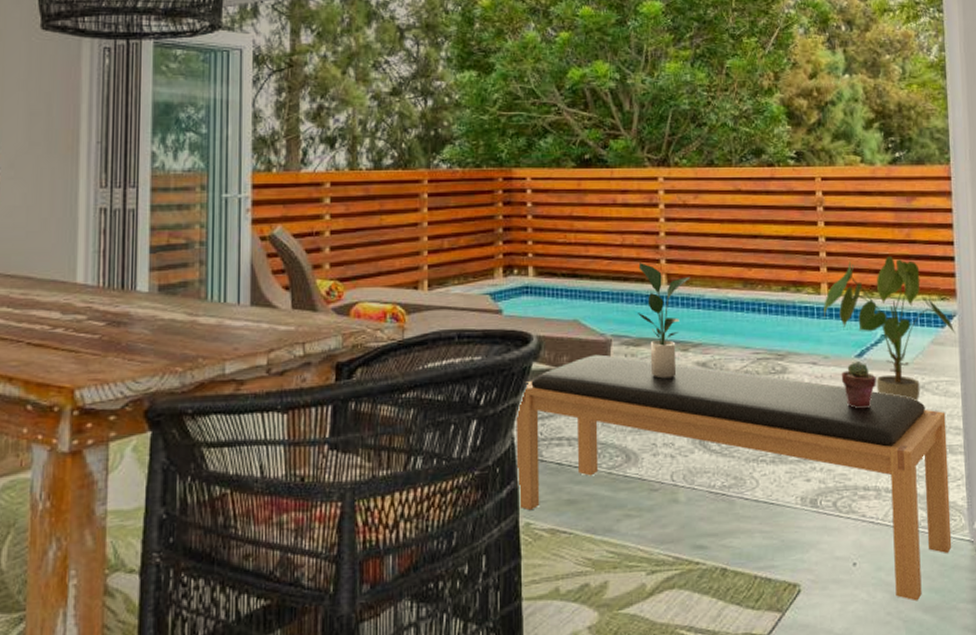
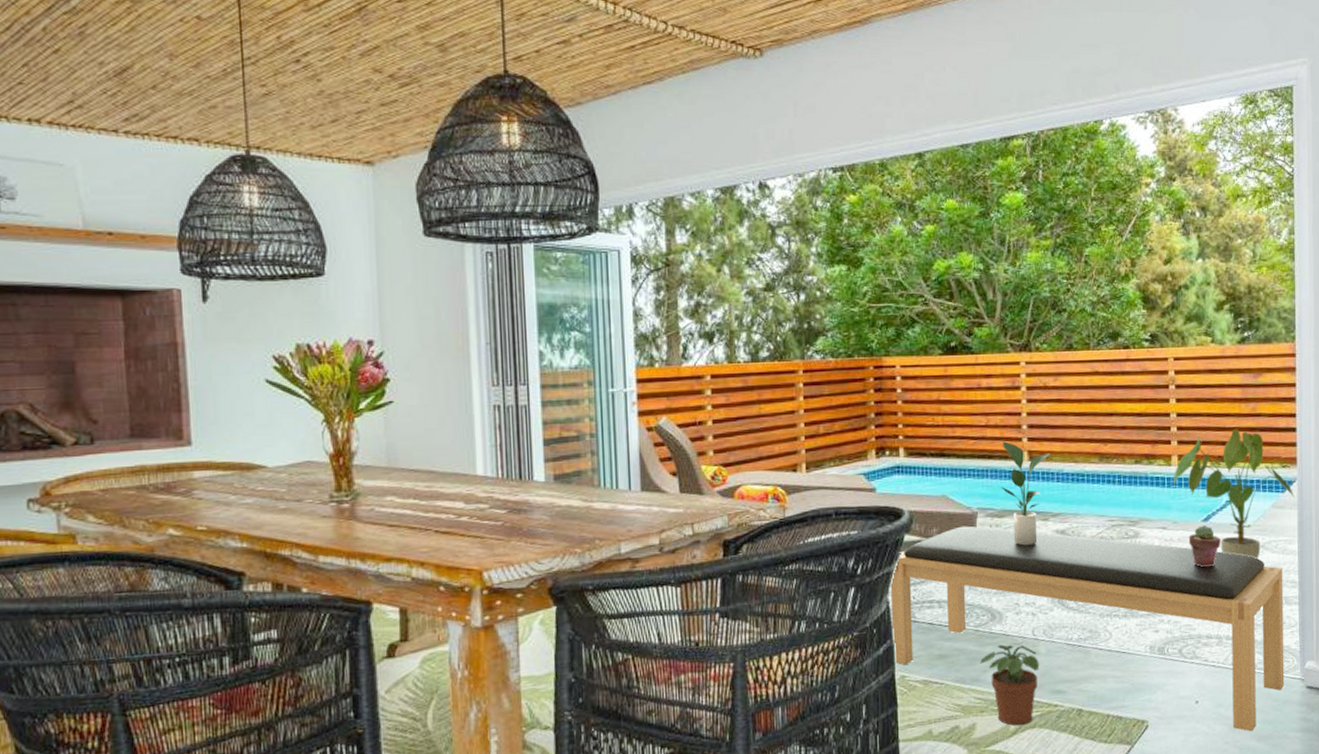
potted plant: none [612,490,679,586] -> present [979,644,1040,726]

